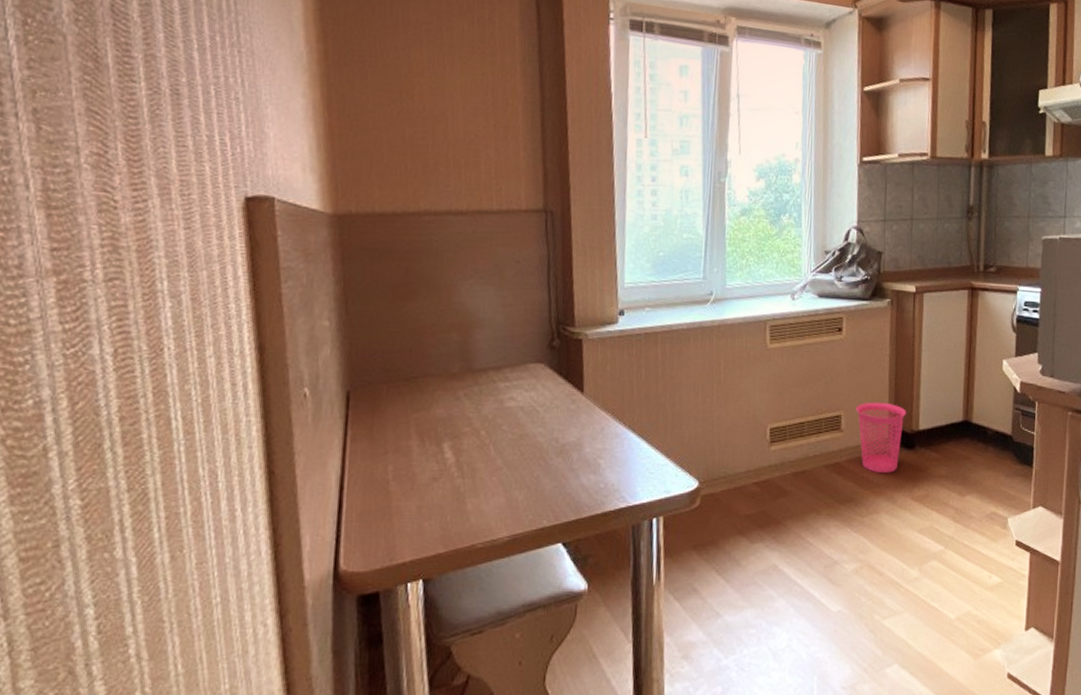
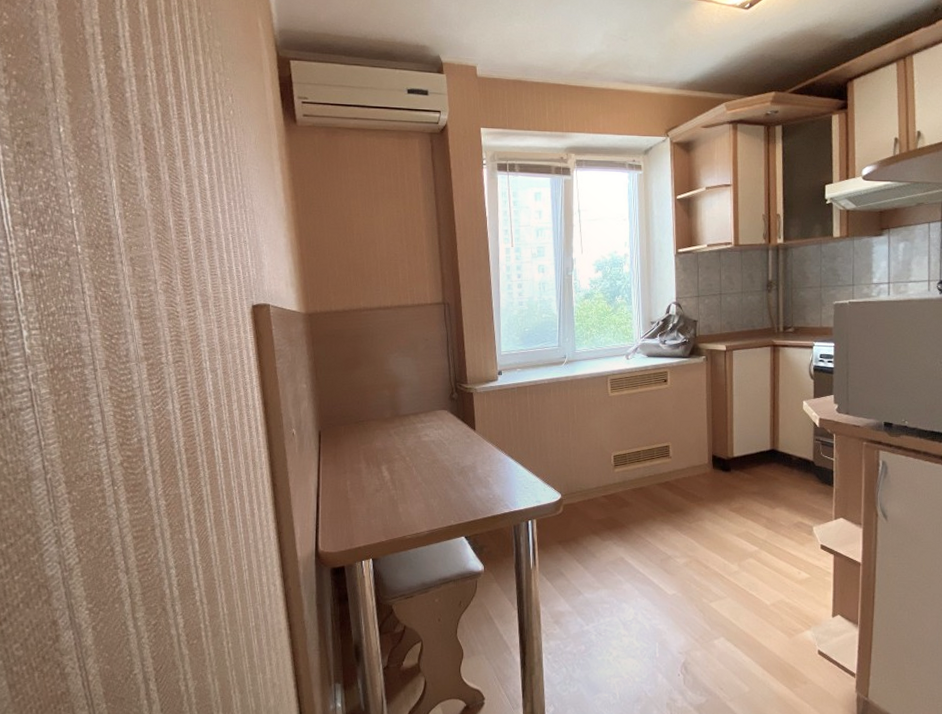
waste basket: present [855,402,907,474] -> none [680,435,723,491]

